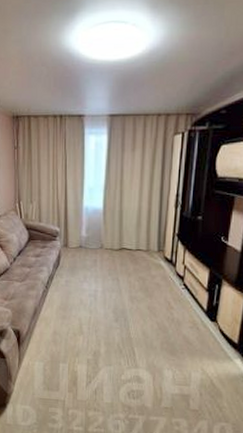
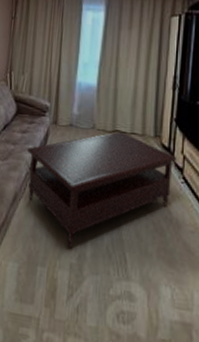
coffee table: none [42,249,179,348] -> present [26,131,177,248]

